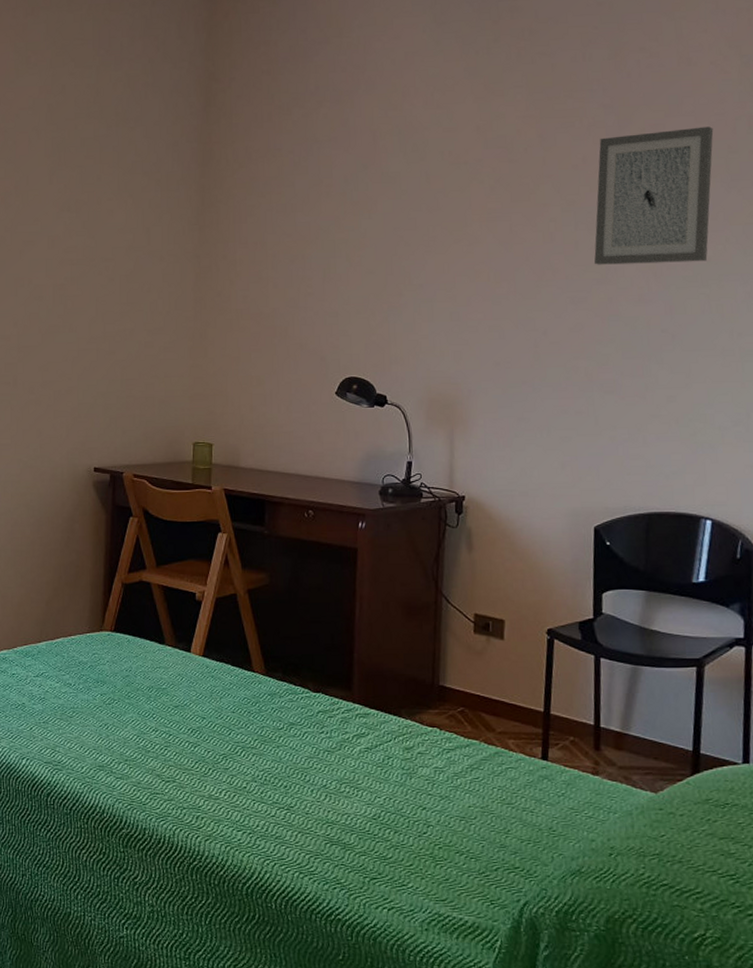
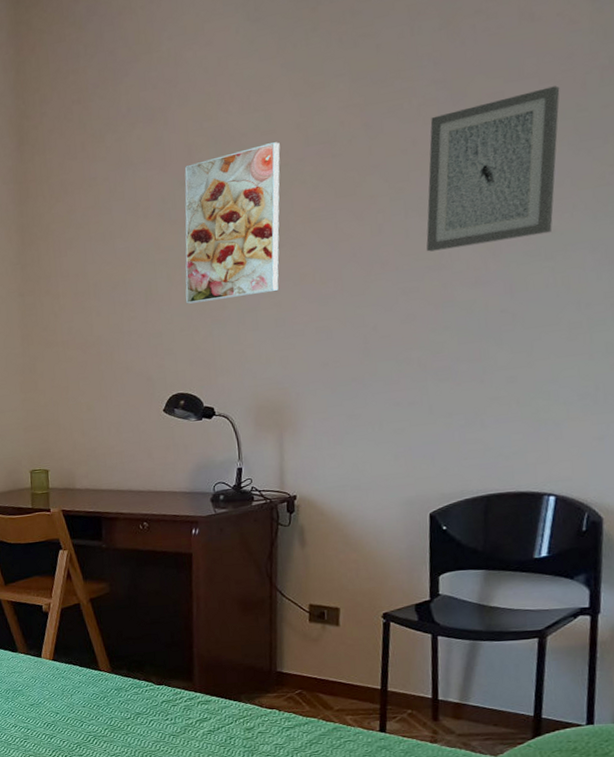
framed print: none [363,140,461,287] -> present [184,142,280,304]

